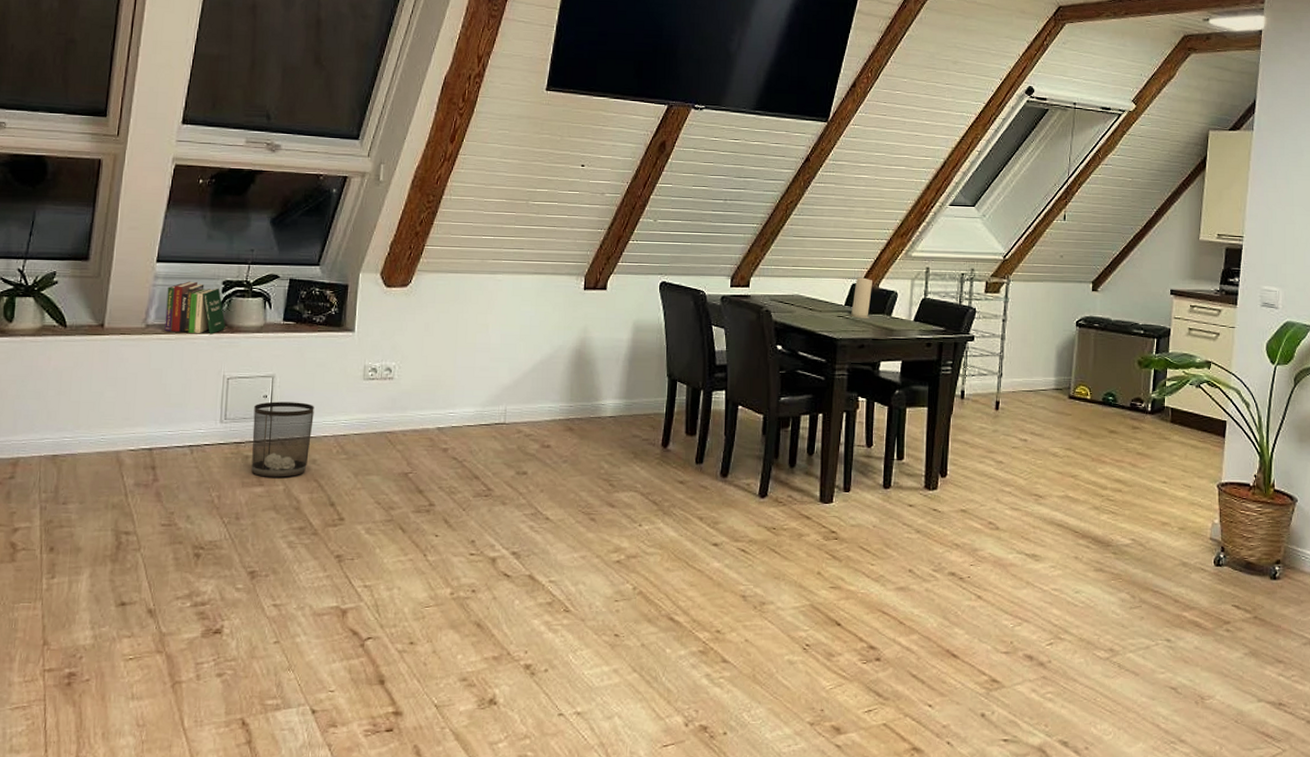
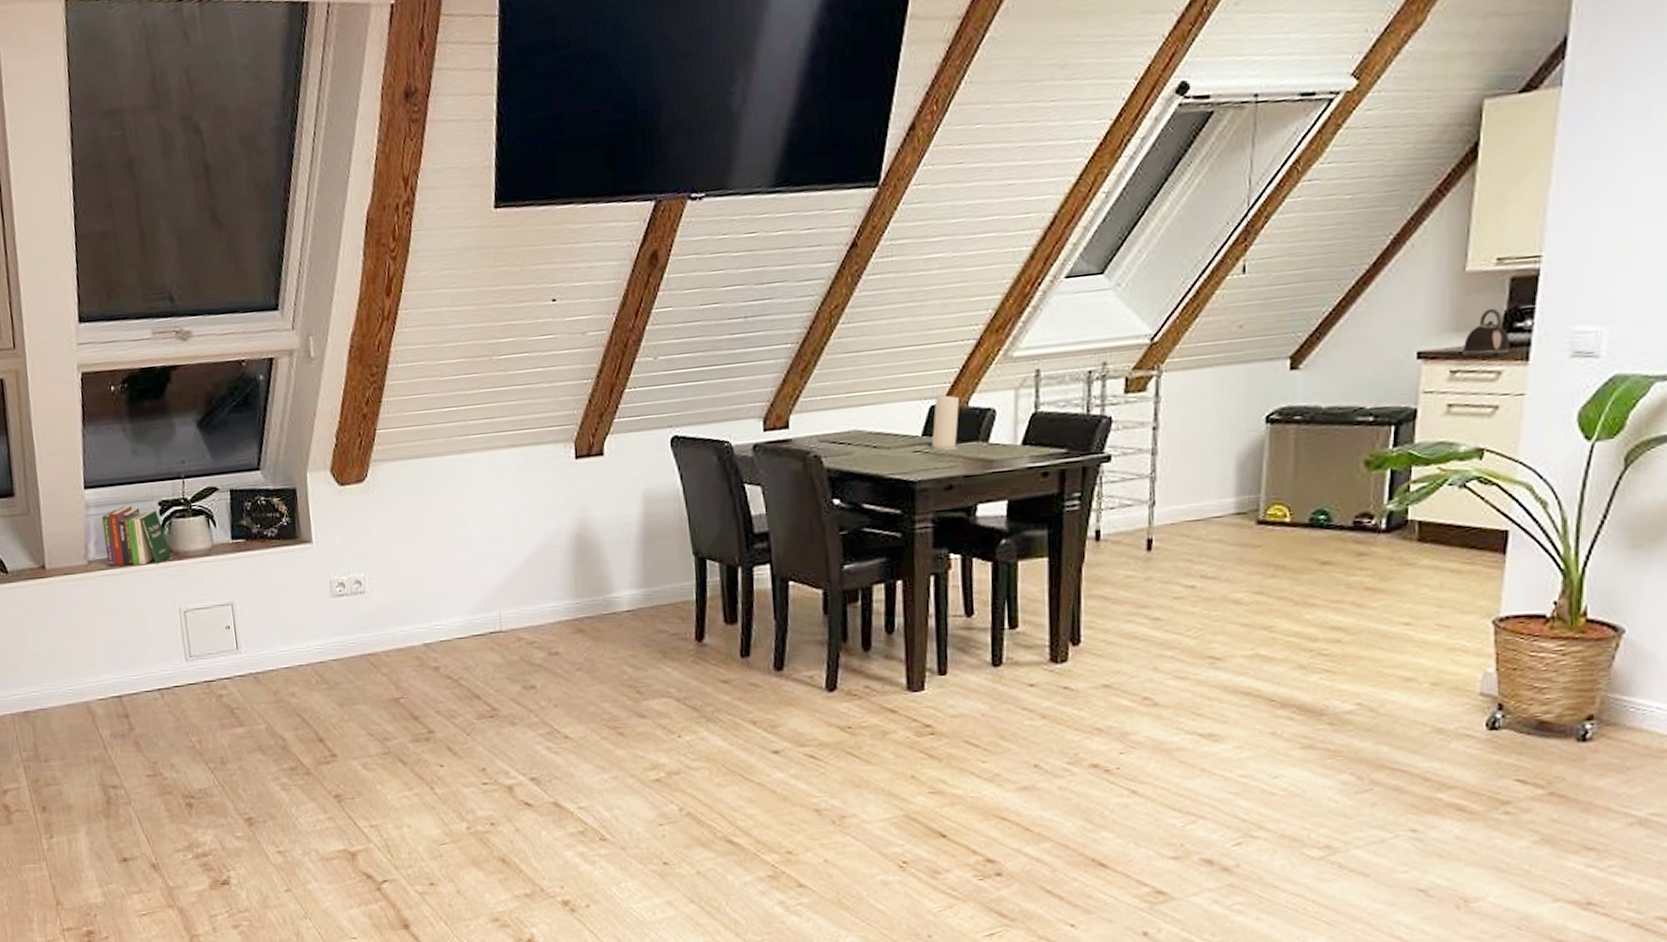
waste bin: present [251,401,314,477] -> none [218,630,287,716]
kettle: none [1197,267,1226,300] -> present [1462,308,1510,358]

